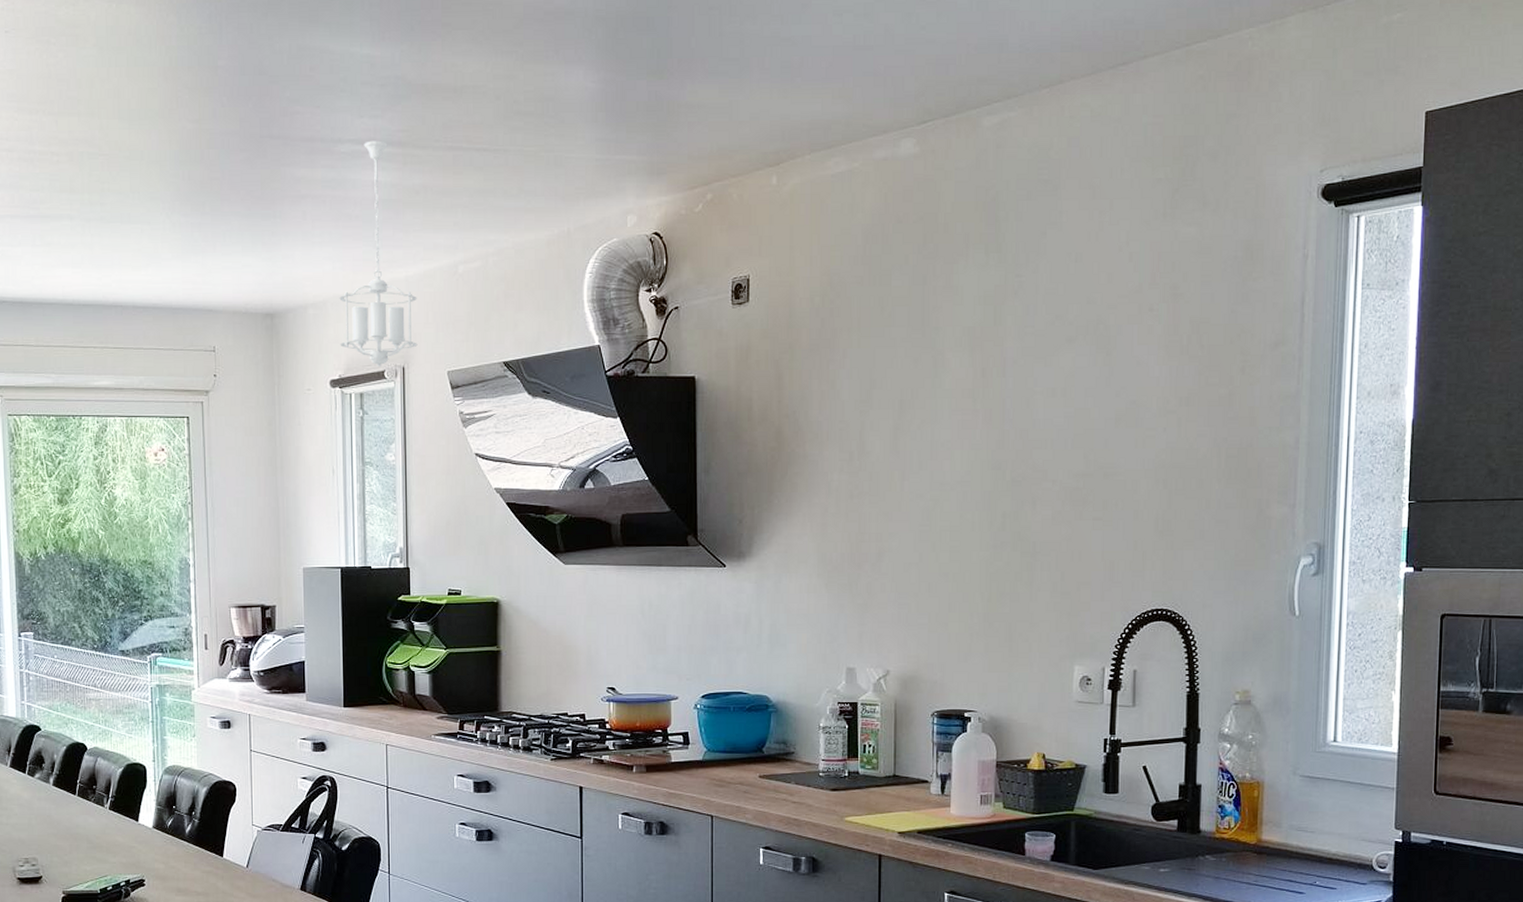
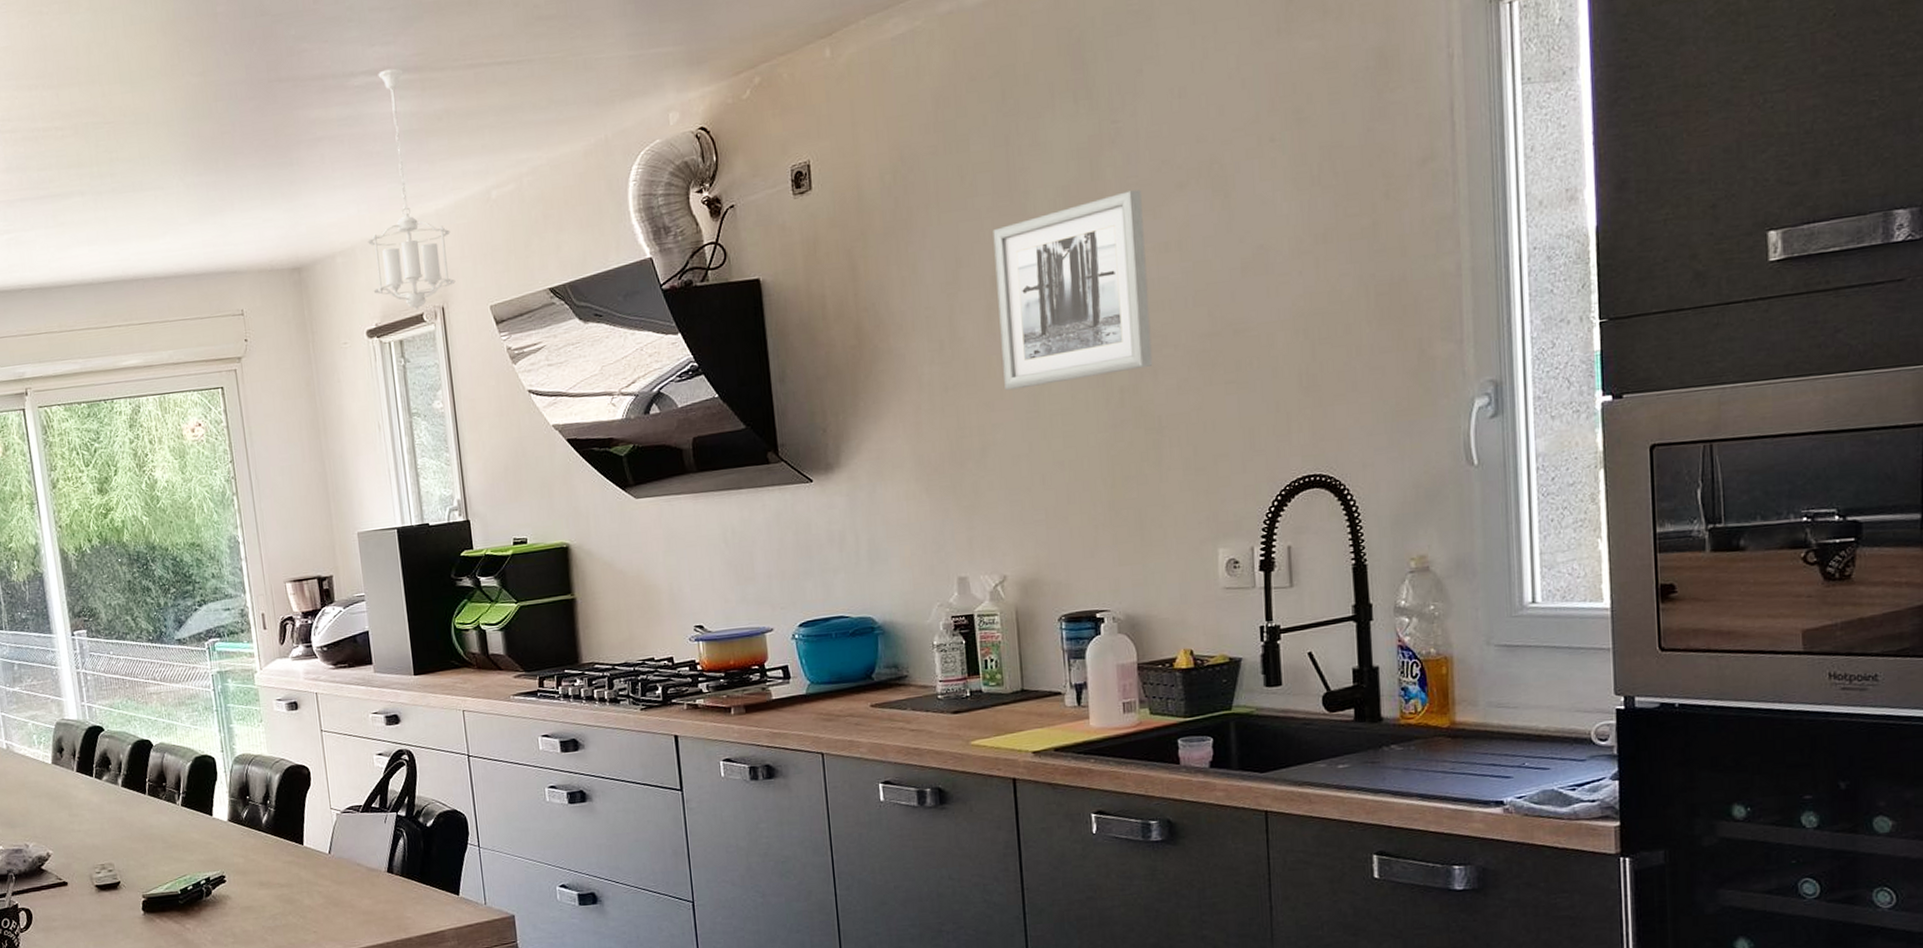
wall art: none [903,339,1036,504] -> present [992,189,1153,391]

